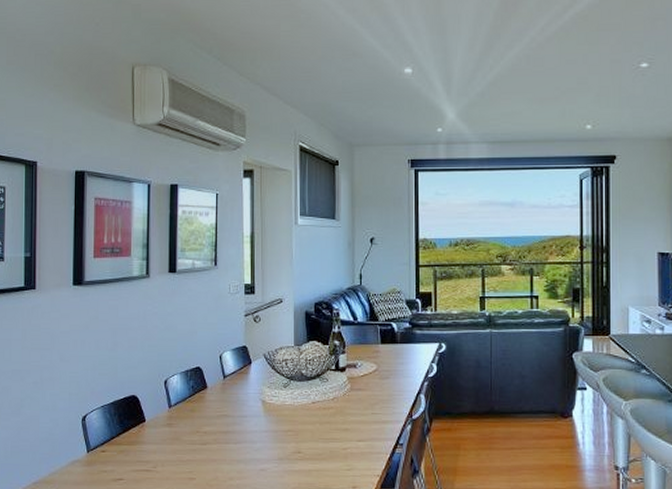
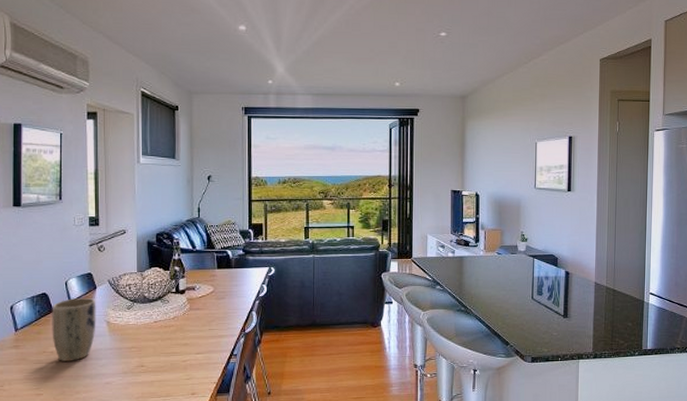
plant pot: none [205,374,251,443] -> present [52,298,96,361]

